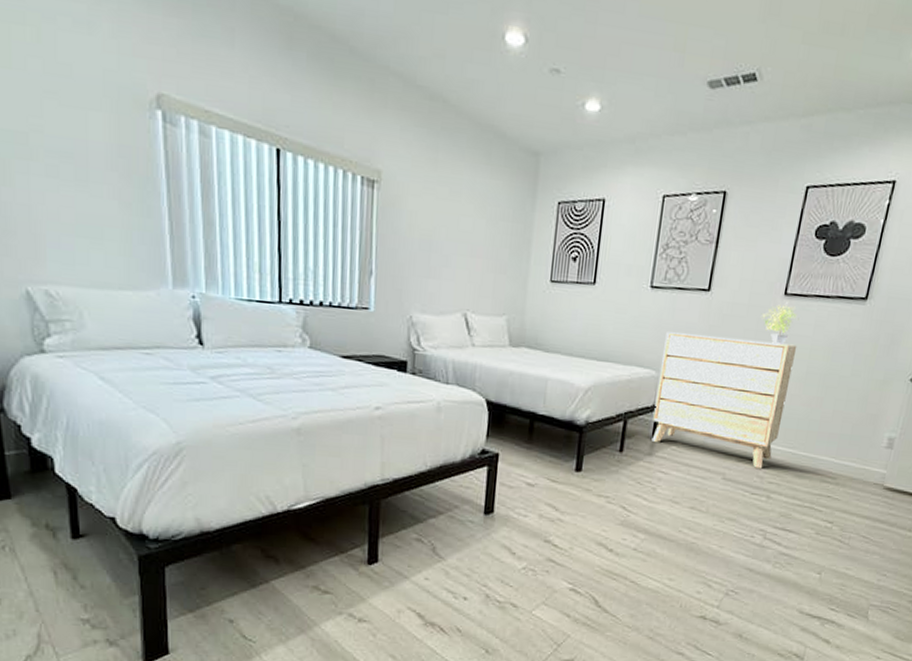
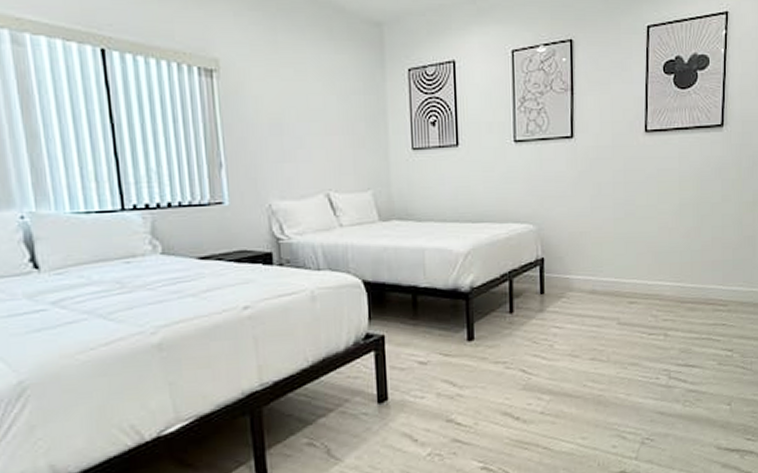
dresser: present [651,332,797,469] -> none [537,179,667,308]
potted plant: present [762,301,799,345] -> none [627,137,663,181]

